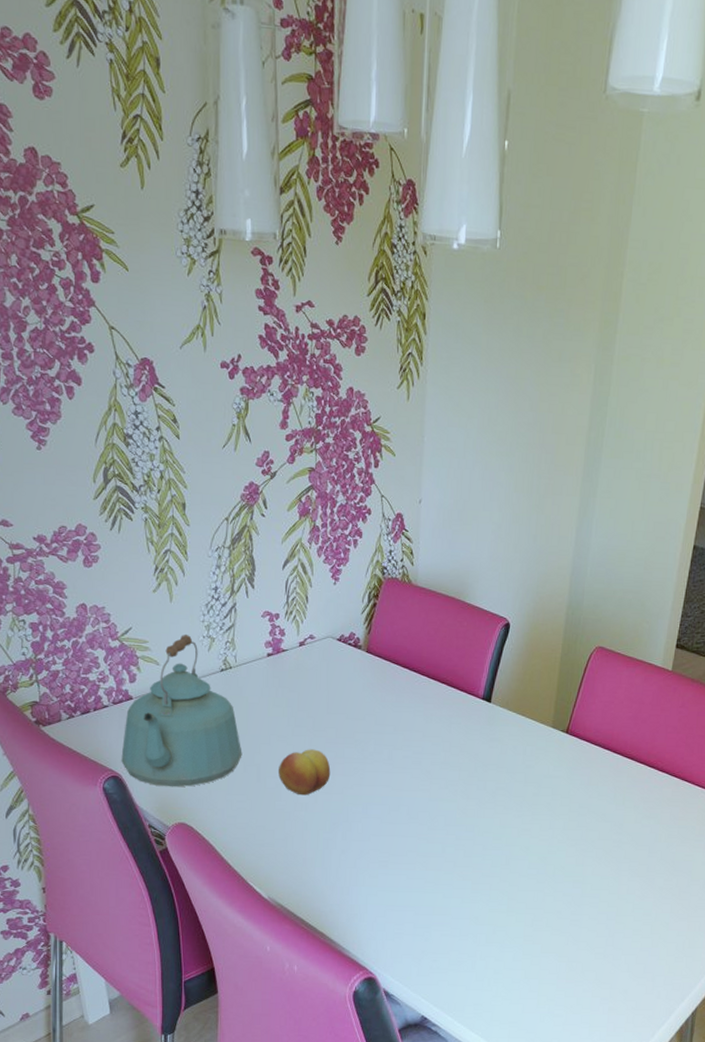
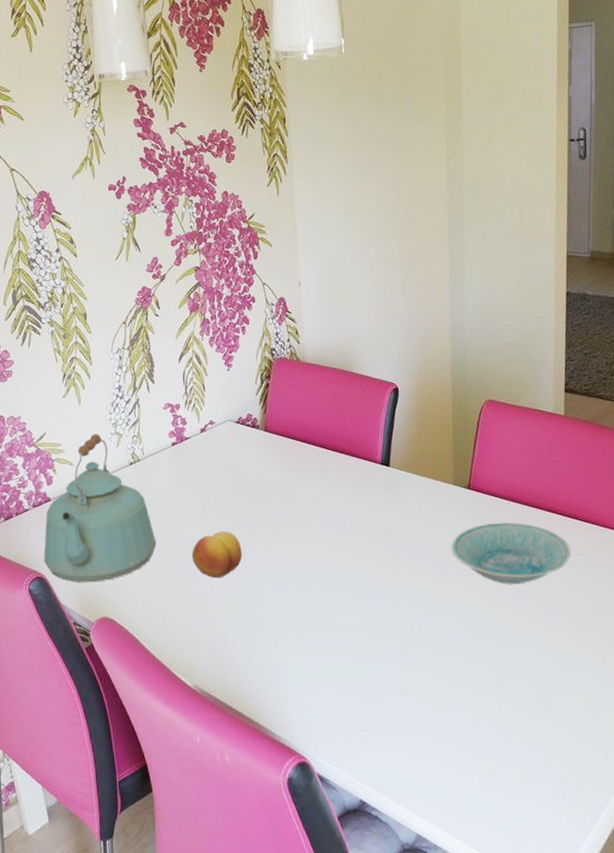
bowl: none [541,769,657,830] -> present [451,522,571,584]

